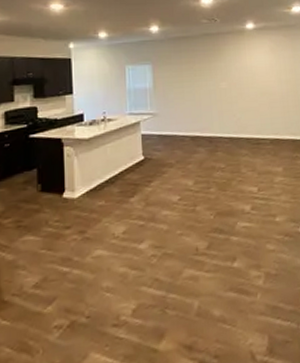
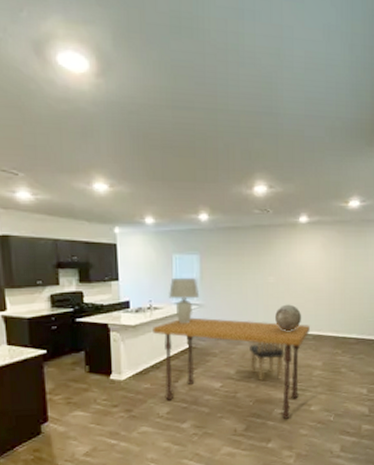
dining table: none [107,127,267,233] -> present [153,317,310,419]
lamp: none [123,88,152,135] -> present [169,278,199,324]
dining chair: none [206,148,243,192] -> present [250,341,285,382]
decorative globe: none [230,108,258,136] -> present [275,304,302,331]

